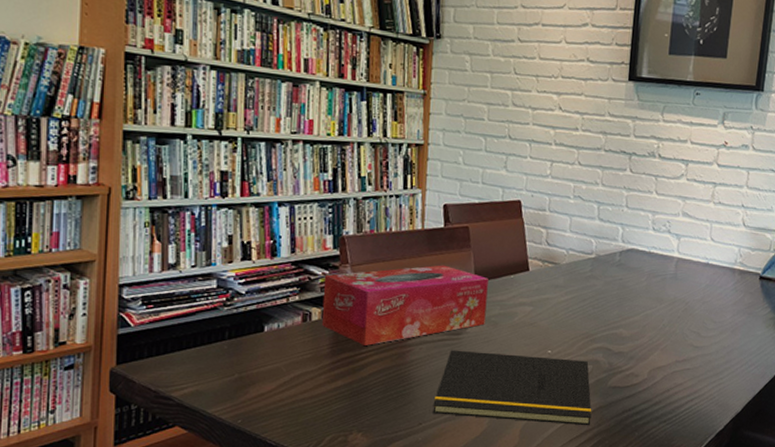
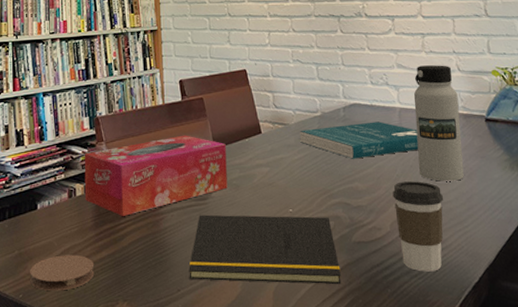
coaster: none [251,381,328,419] -> present [30,254,95,292]
book: none [569,269,691,306] -> present [300,121,419,159]
coffee cup: none [654,331,704,418] -> present [392,181,443,272]
water bottle: none [686,216,738,335] -> present [413,65,464,181]

